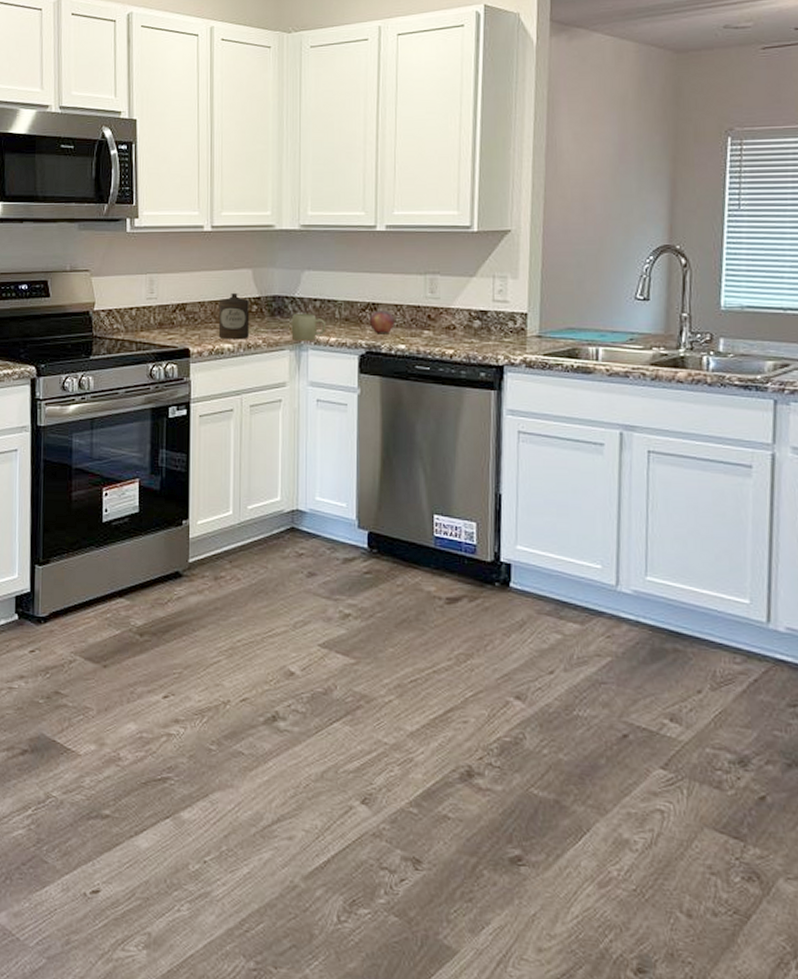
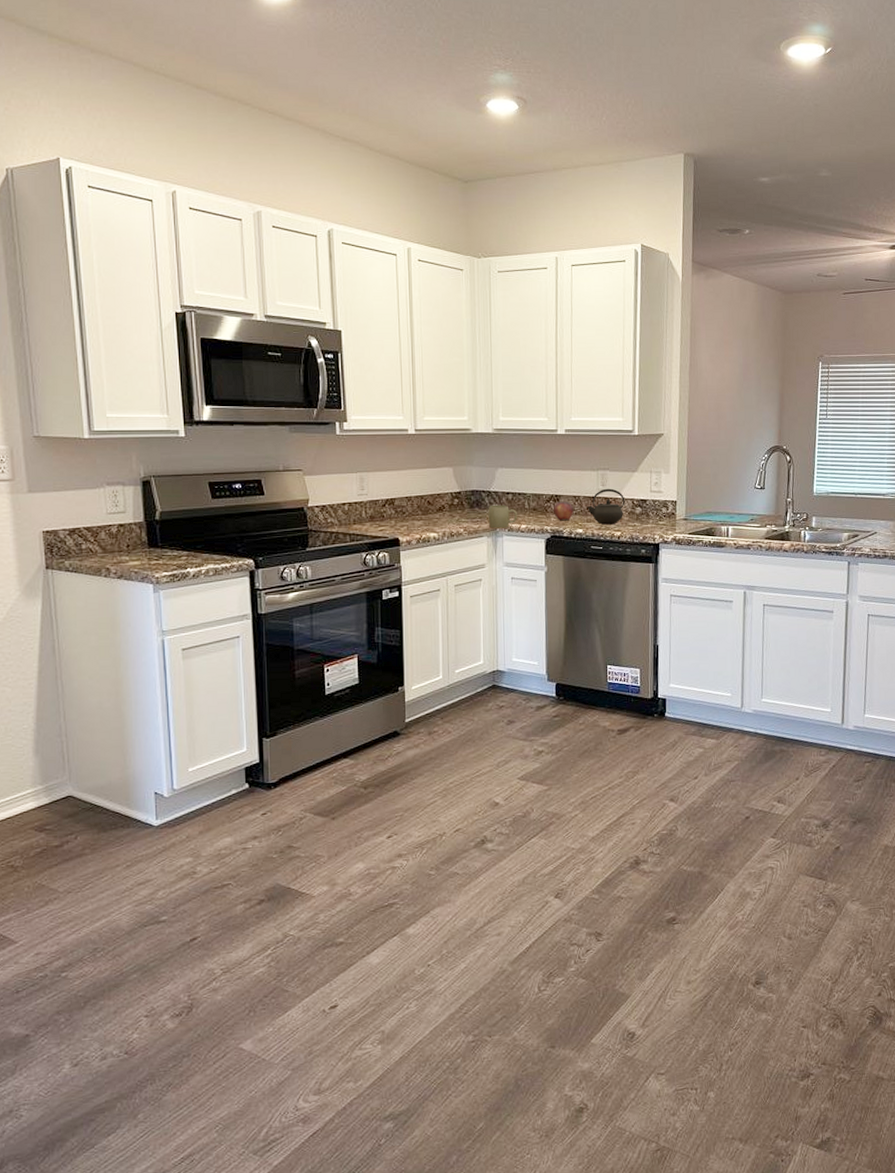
canister: present [218,293,249,339] -> none [424,489,452,529]
kettle: none [411,296,460,339] -> present [587,488,625,524]

